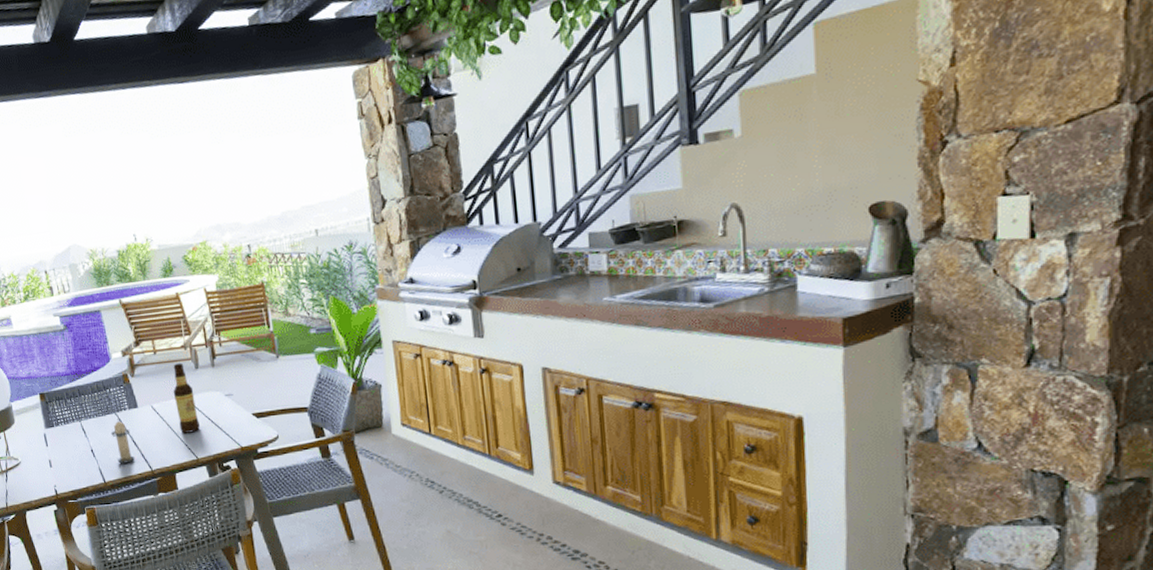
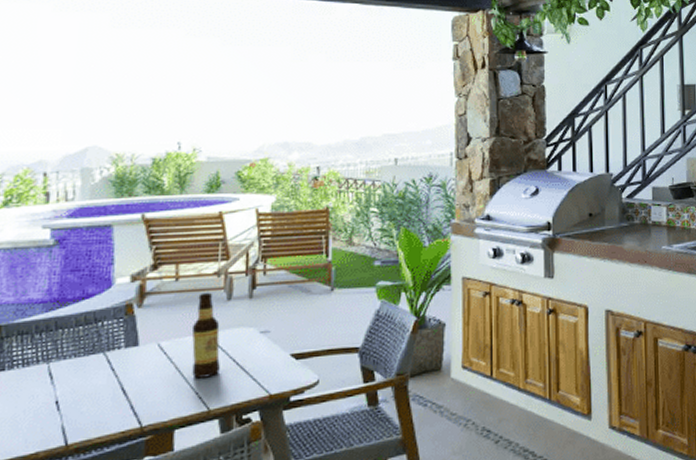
candle: present [110,419,135,464] -> none [90,360,121,419]

